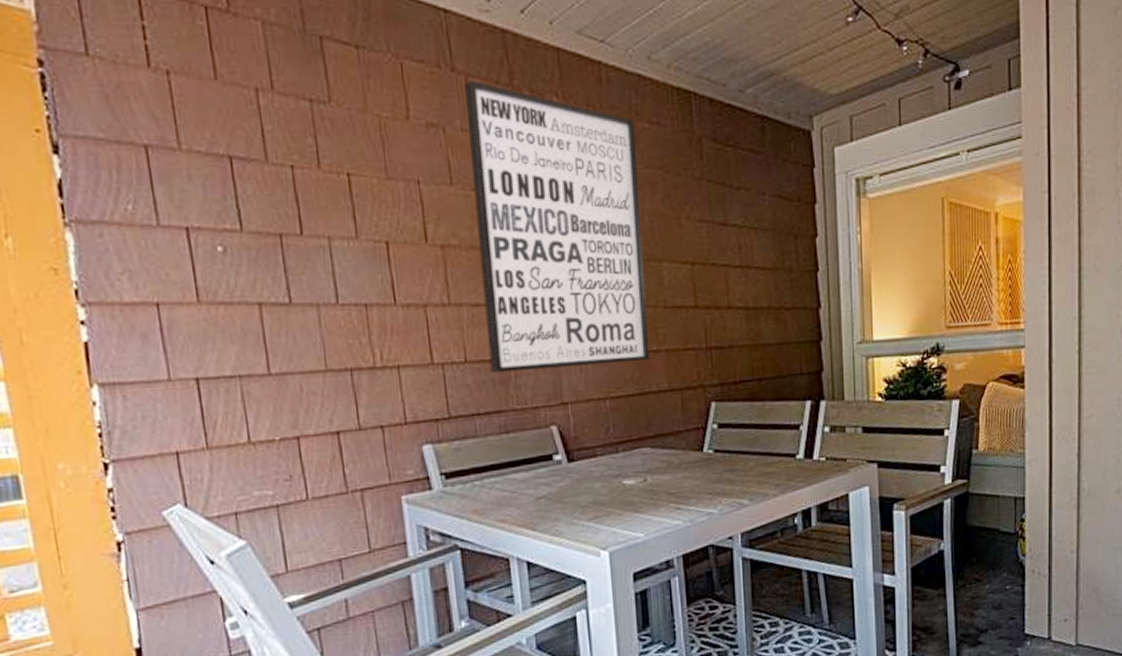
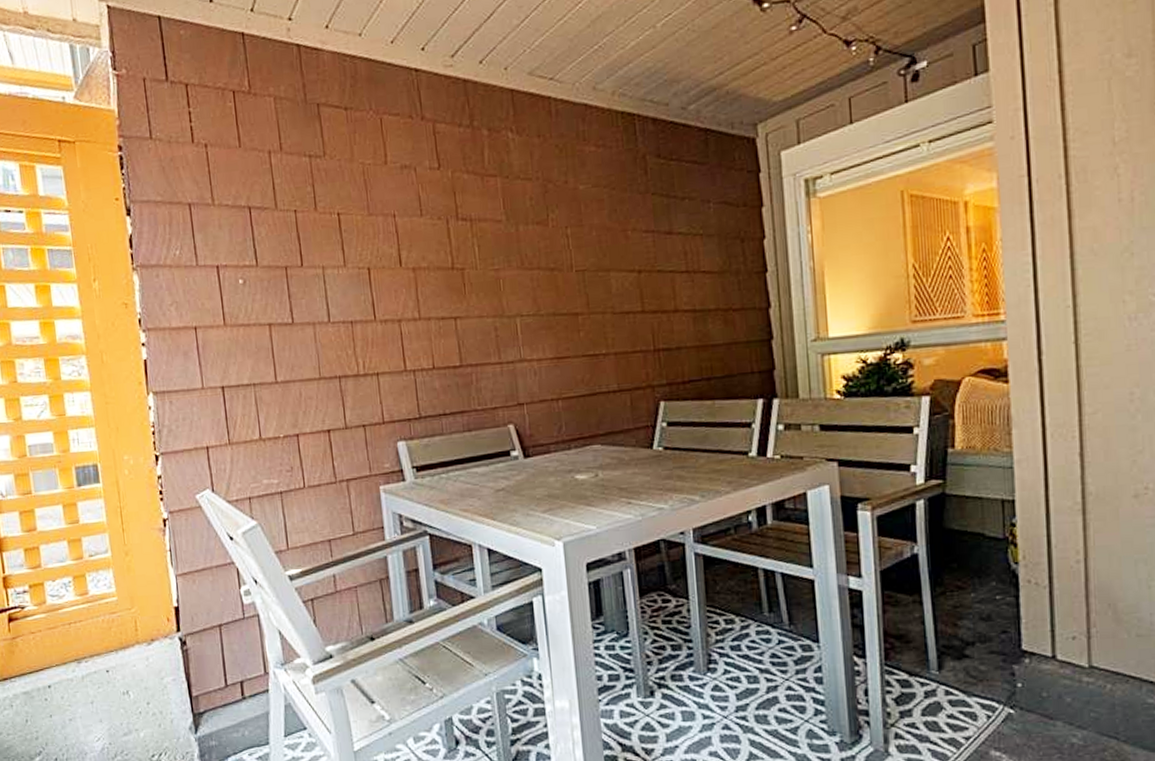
wall art: present [465,80,650,373] -> none [432,125,600,378]

